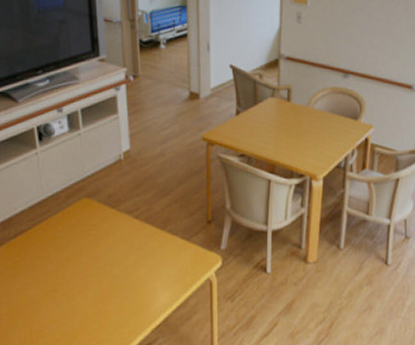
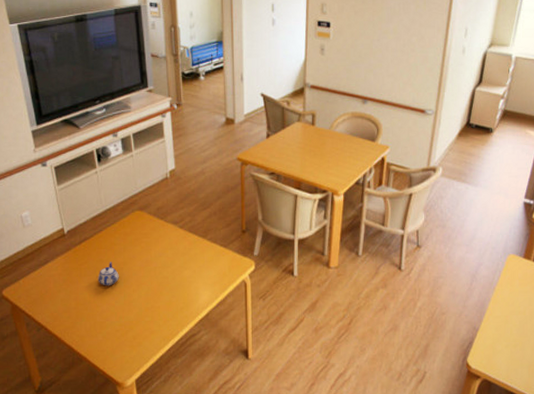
teapot: none [35,258,61,288] -> present [98,262,119,286]

